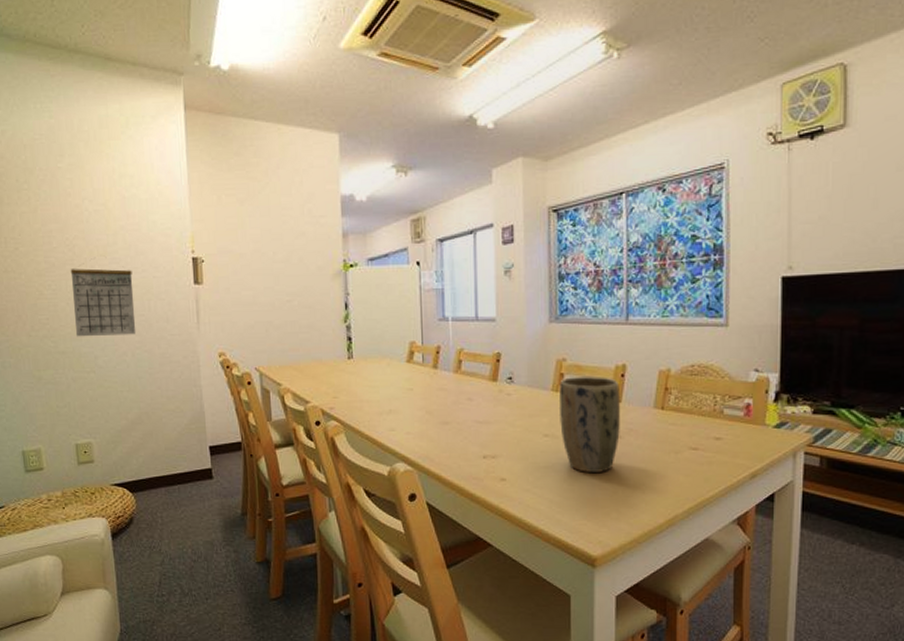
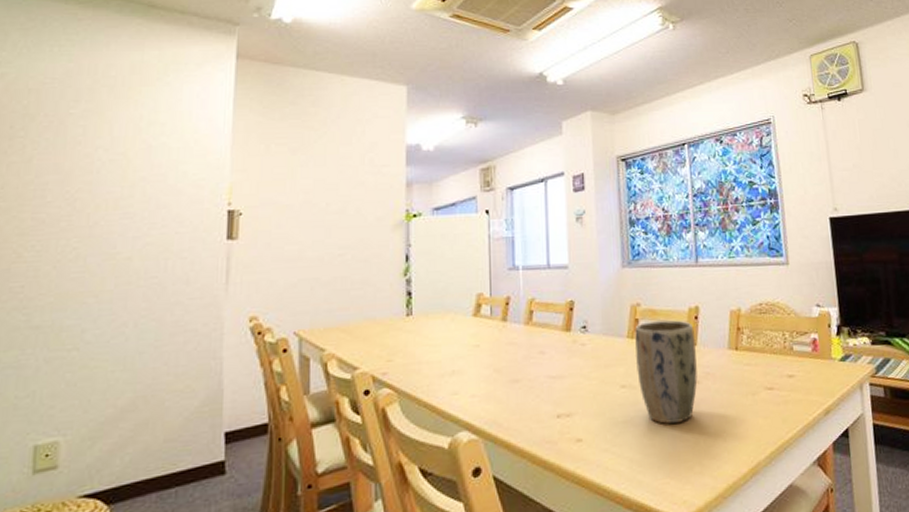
calendar: present [70,268,136,337] -> none [59,225,149,307]

